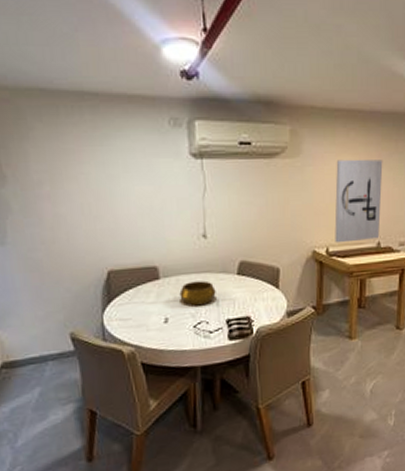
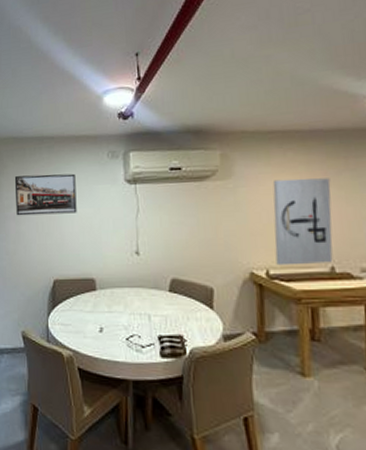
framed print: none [45,142,133,195] -> present [14,173,77,216]
decorative bowl: present [179,280,216,307] -> none [114,295,148,319]

